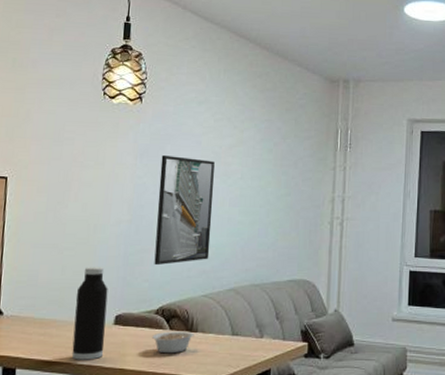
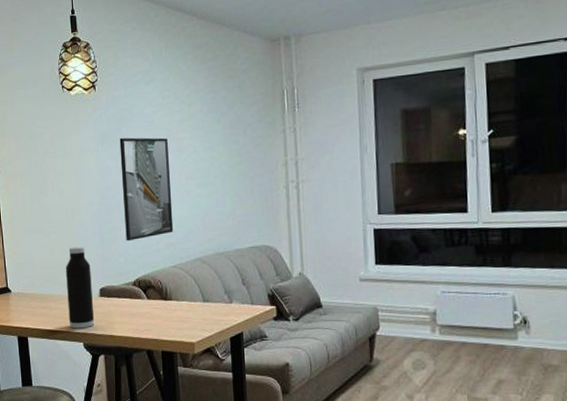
legume: present [152,330,203,354] -> none [133,298,176,321]

